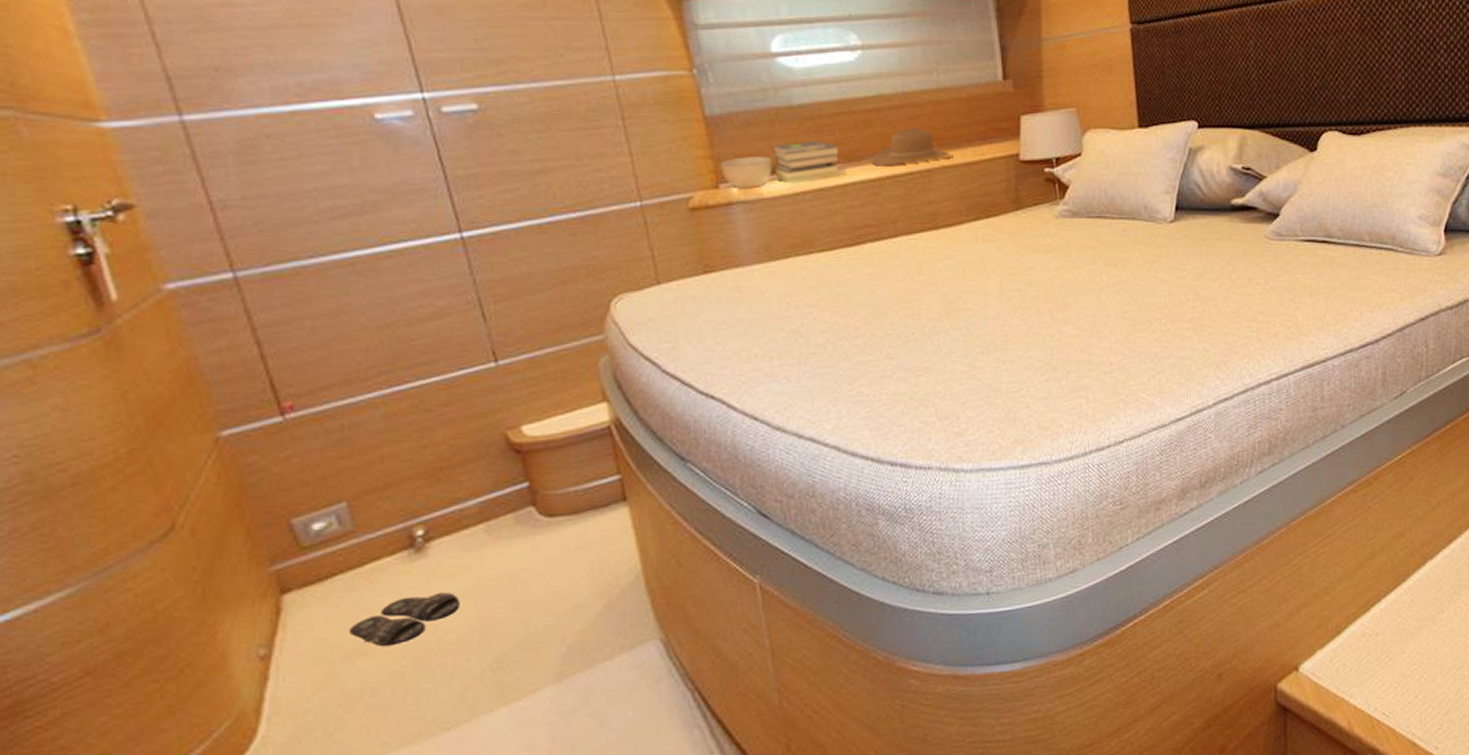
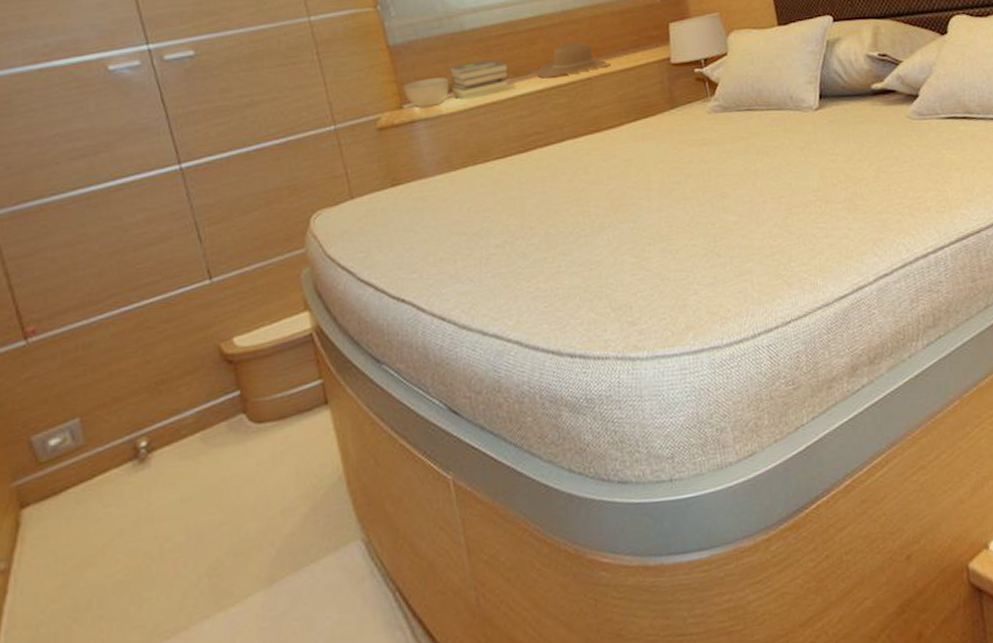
slippers: present [348,592,460,646] -> none [79,500,179,556]

